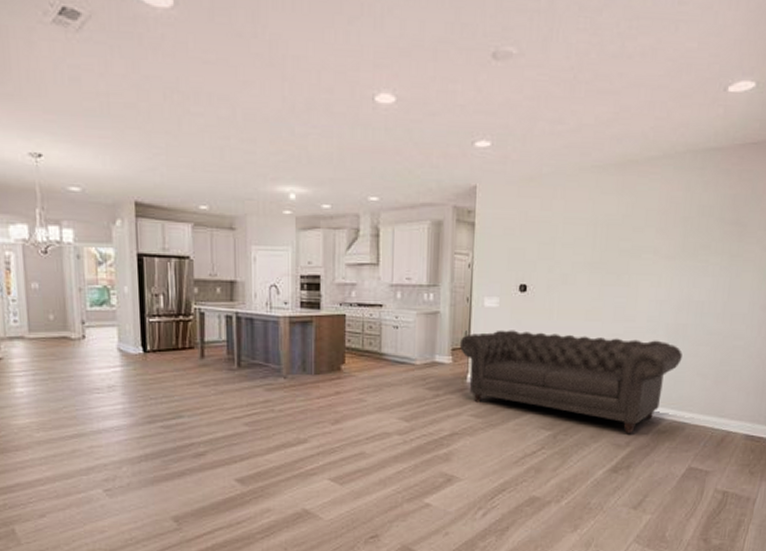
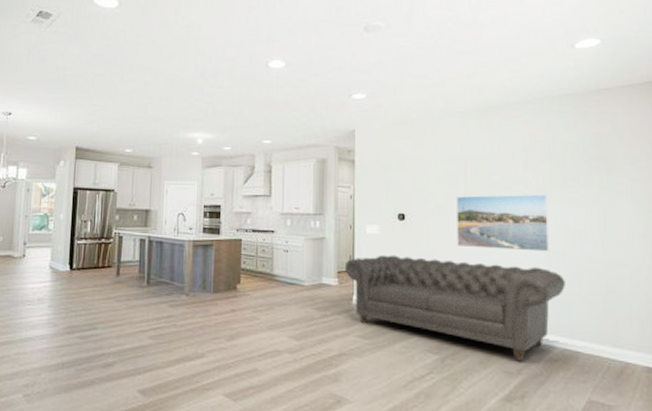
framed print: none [579,262,677,325] -> present [457,194,550,252]

